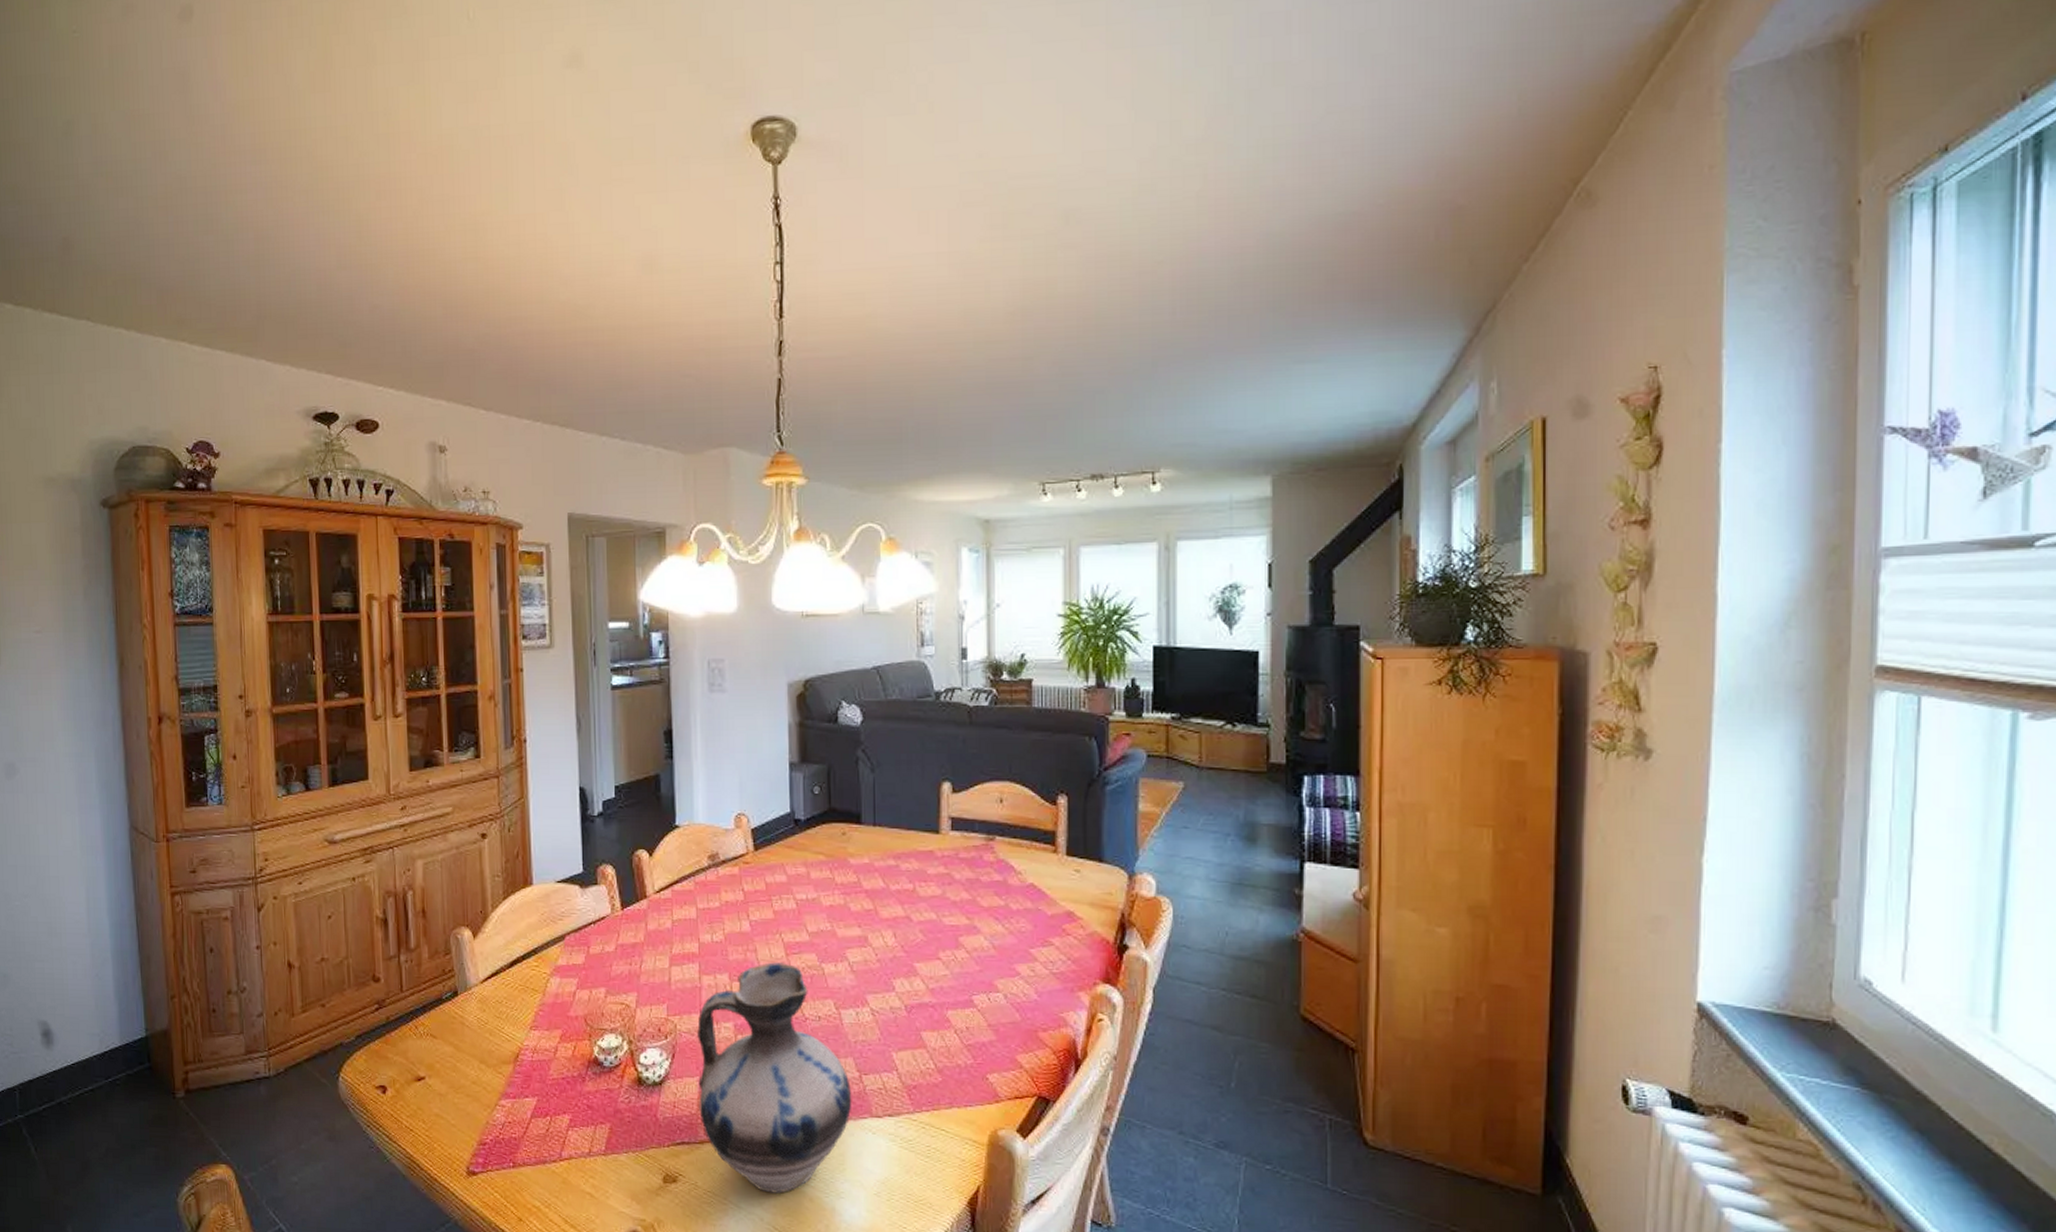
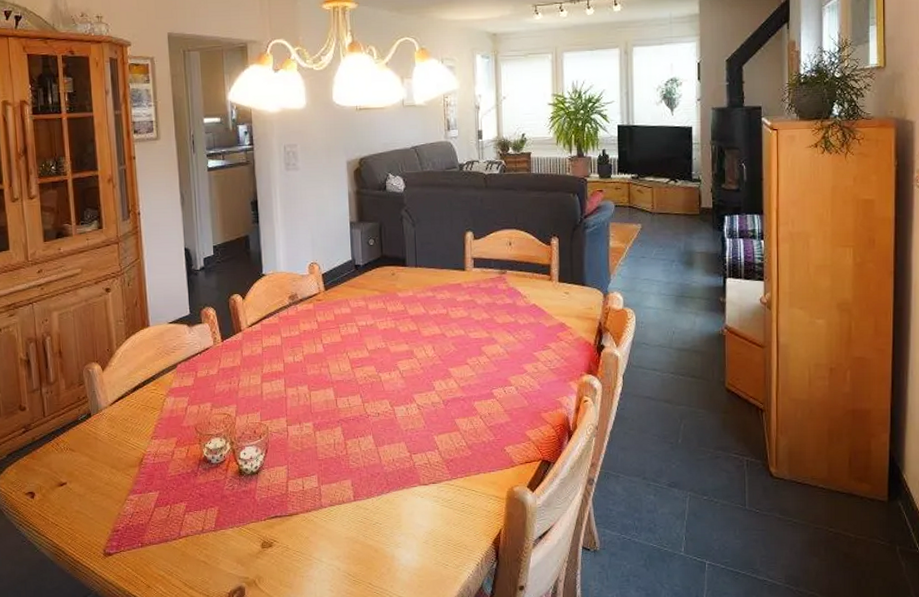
ceramic jug: present [697,962,852,1194] -> none [284,374,405,549]

